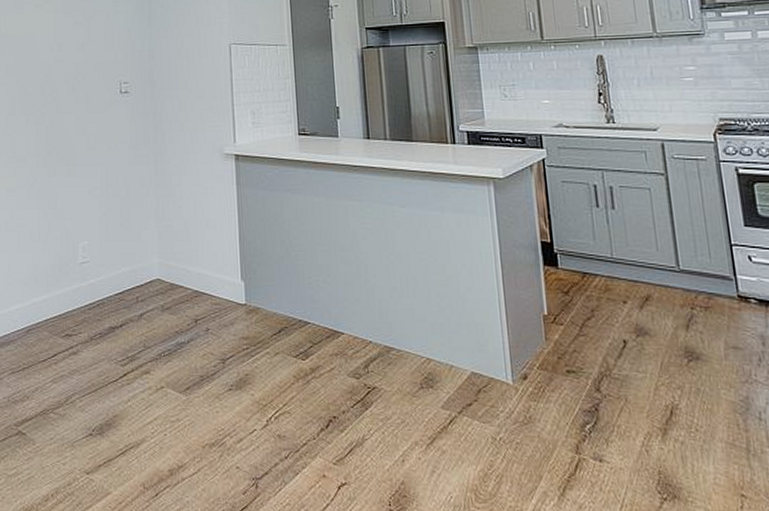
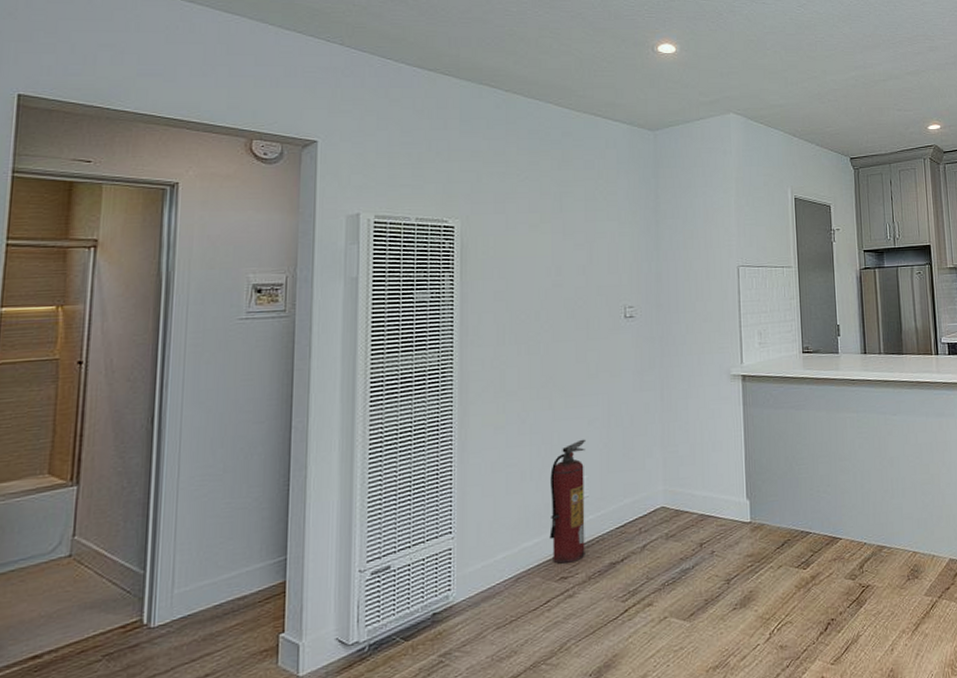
fire extinguisher: none [55,206,87,322] -> present [549,439,587,564]

